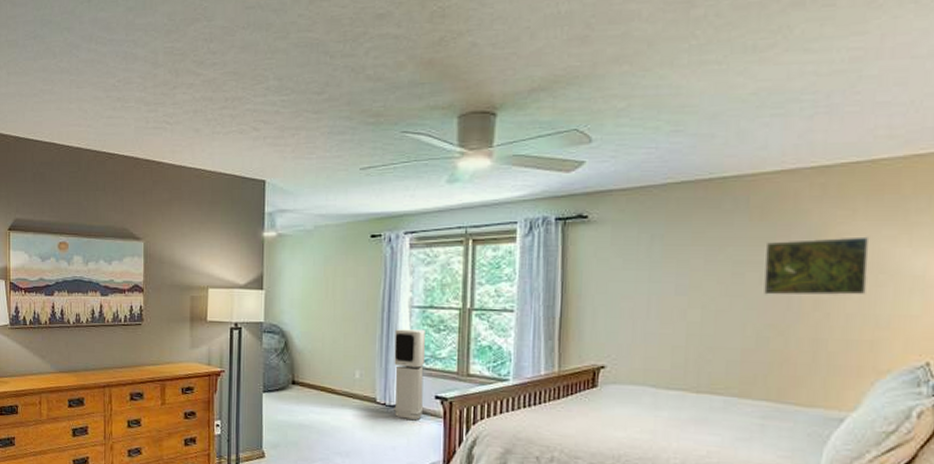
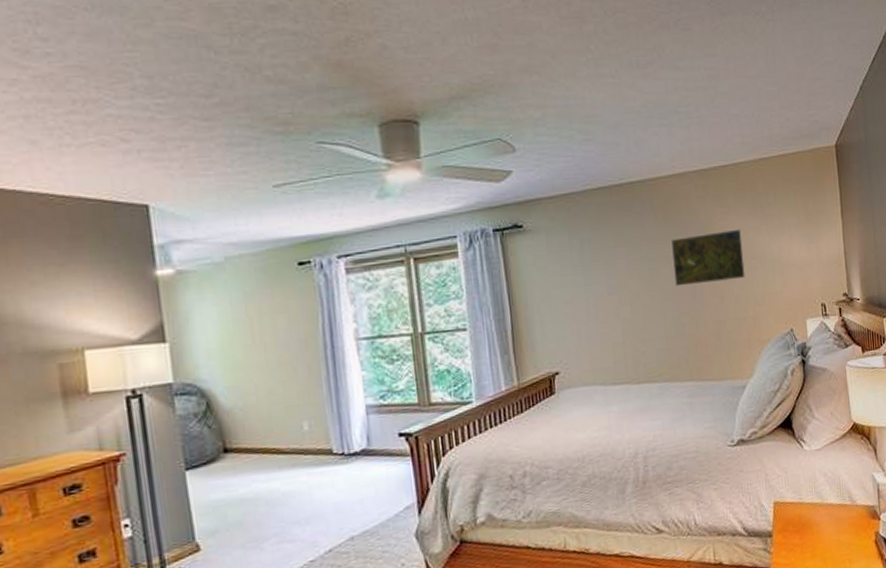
air purifier: present [392,328,426,420] -> none [343,361,388,466]

